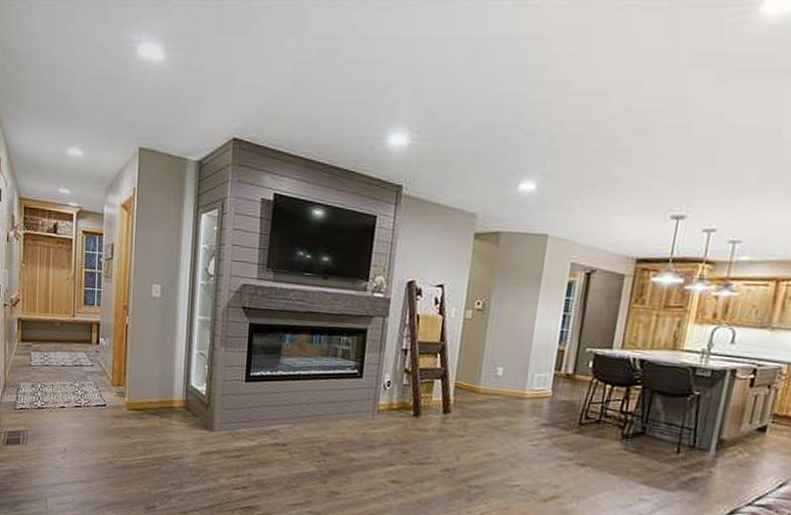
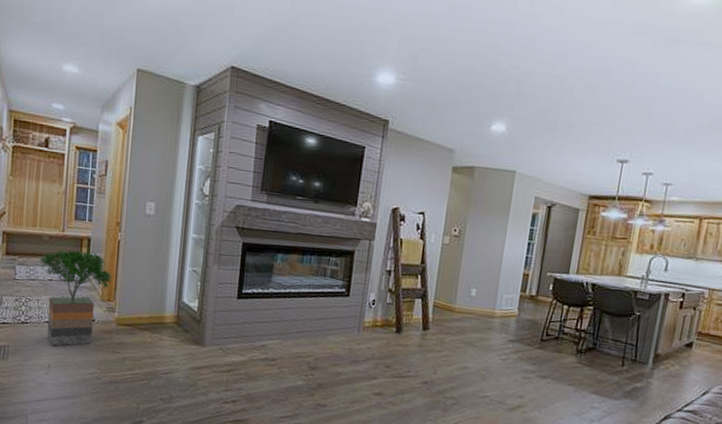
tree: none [52,334,122,431] -> present [39,248,113,346]

